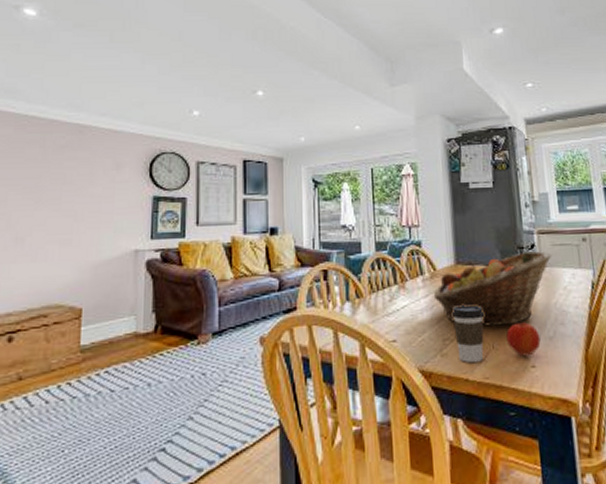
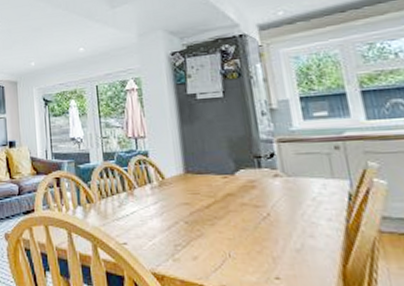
fruit basket: present [433,251,552,328] -> none [162,160,297,236]
coffee cup: present [452,305,484,364] -> none [183,213,220,270]
apple: present [506,321,541,357] -> none [244,231,286,268]

